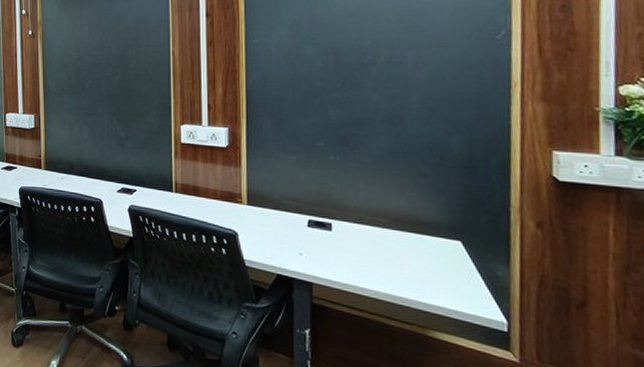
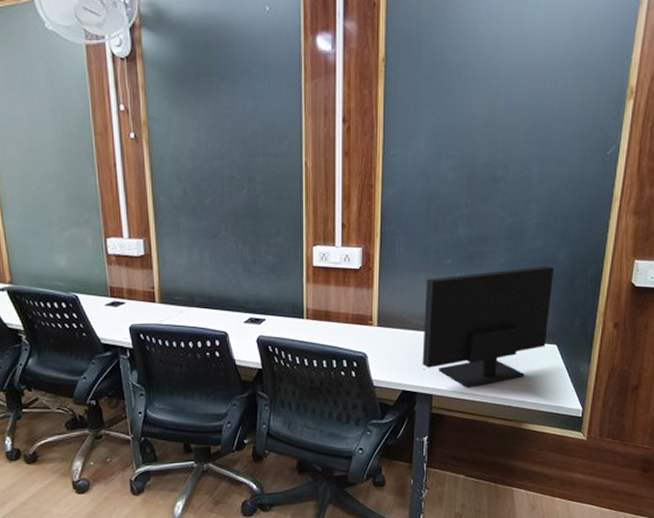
monitor: none [296,152,447,280] -> present [422,265,554,388]

